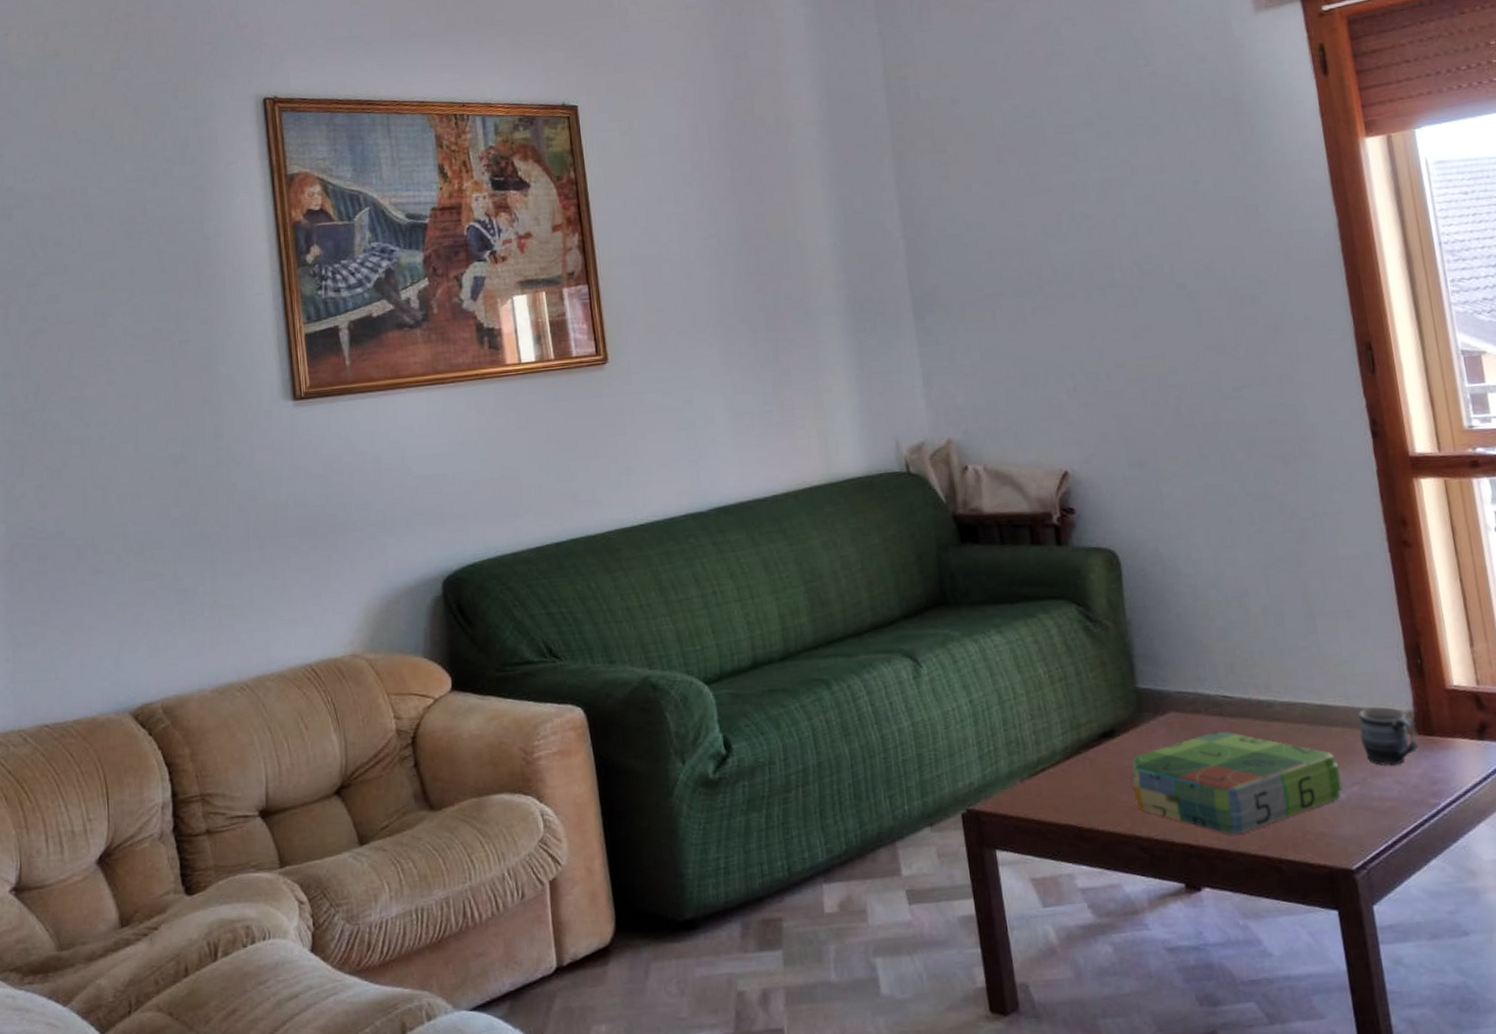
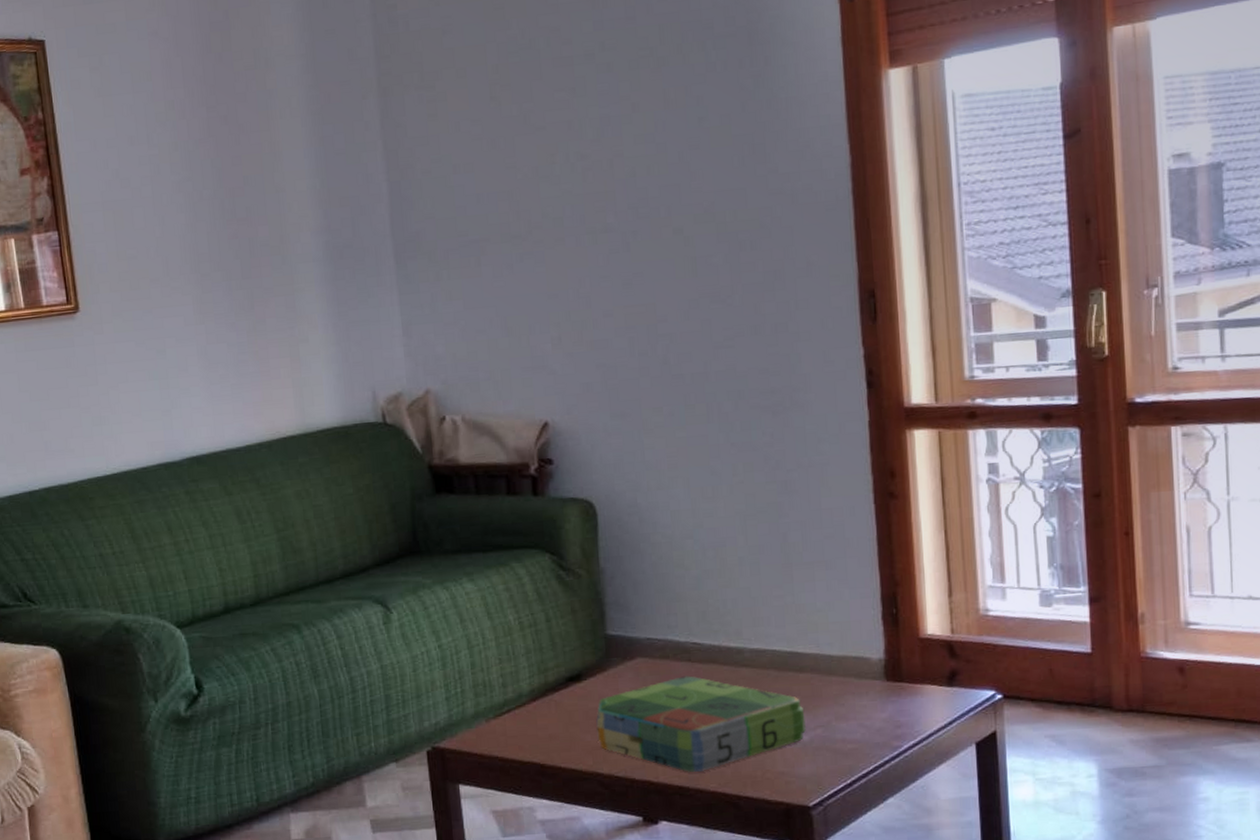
mug: present [1359,707,1419,766] -> none [827,654,886,710]

